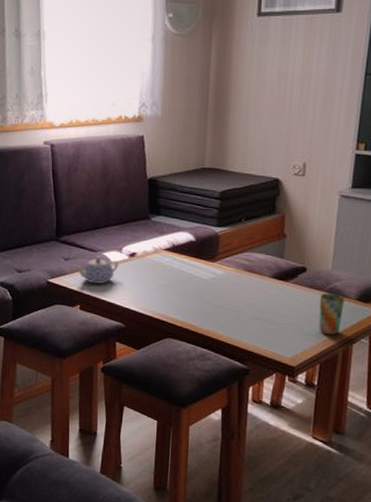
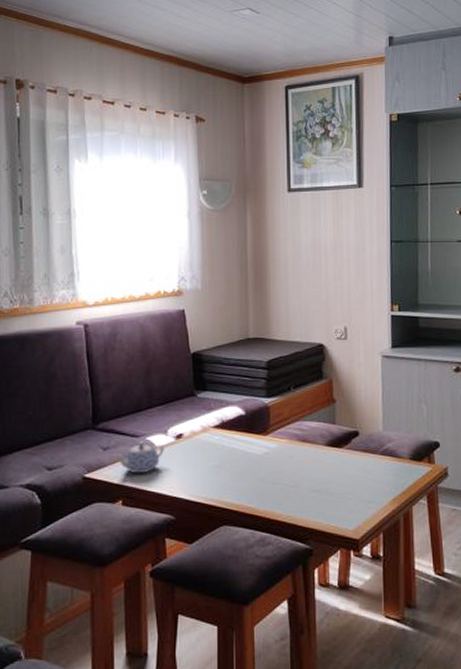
cup: present [318,293,345,336] -> none [375,455,399,500]

